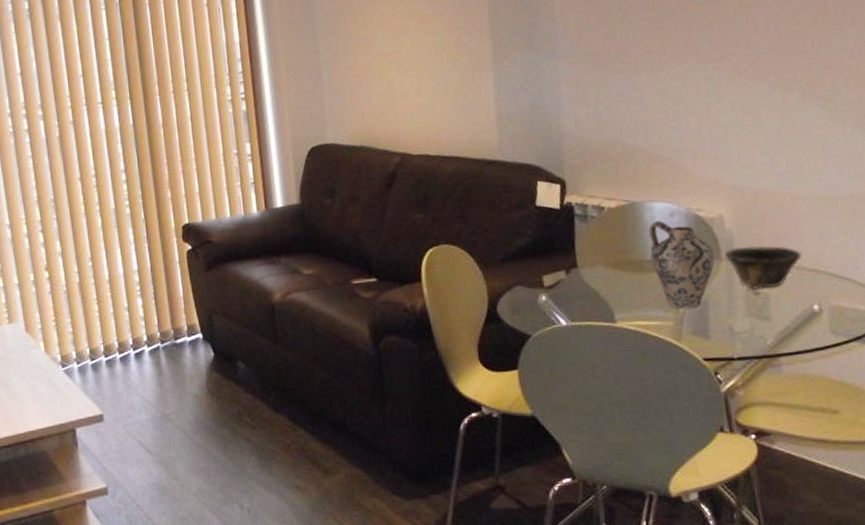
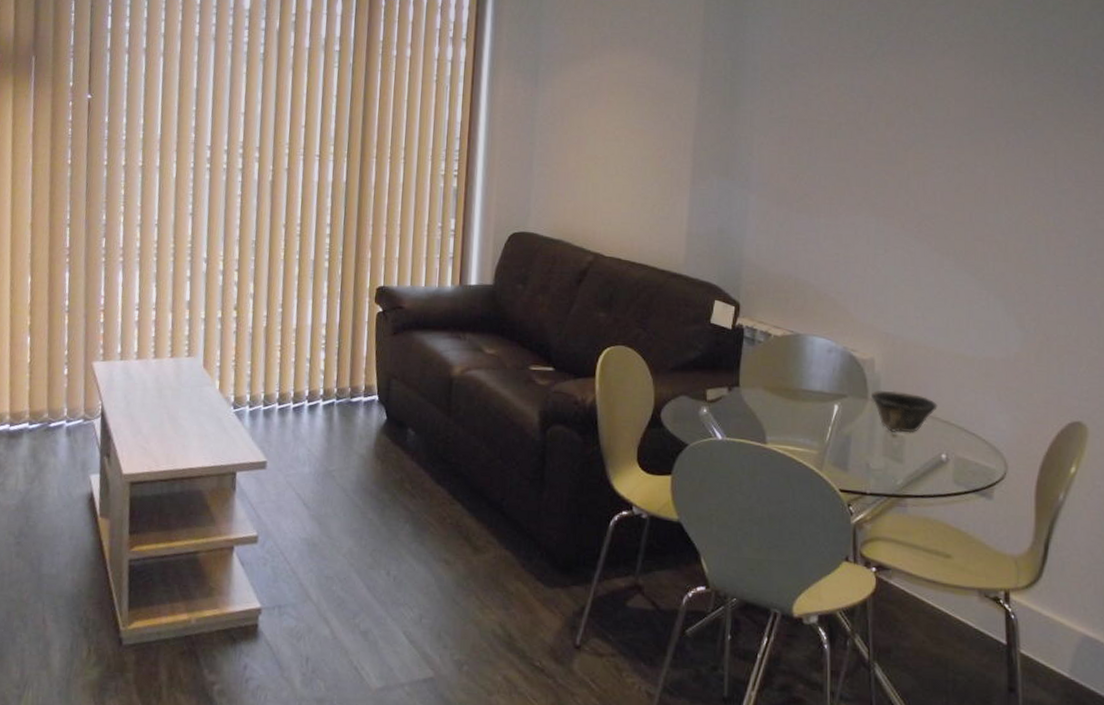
ceramic jug: present [649,220,716,310] -> none [806,354,863,442]

